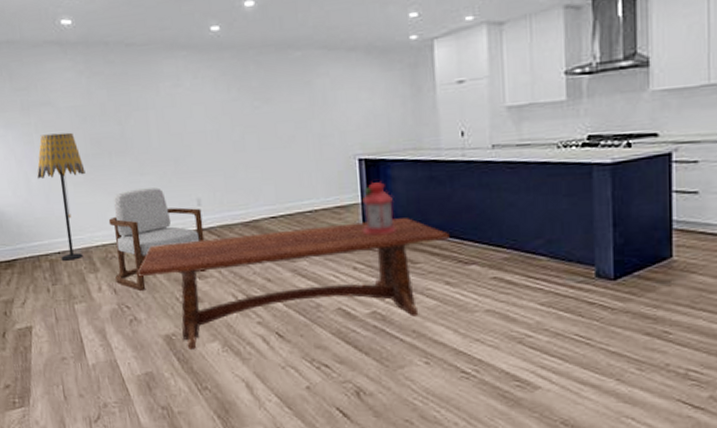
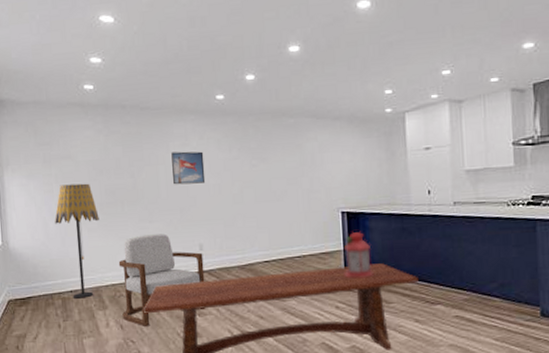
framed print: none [162,92,202,132] -> present [171,151,206,185]

